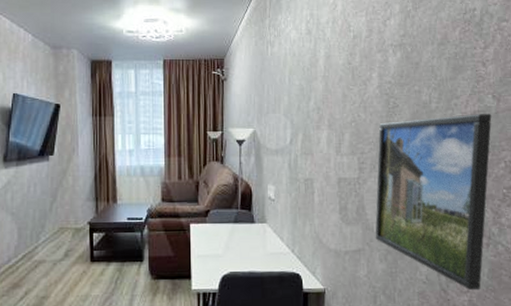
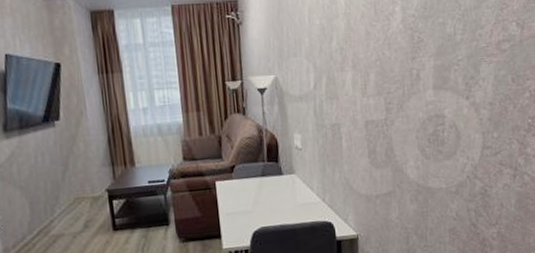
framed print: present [375,114,492,291] -> none [404,42,516,223]

